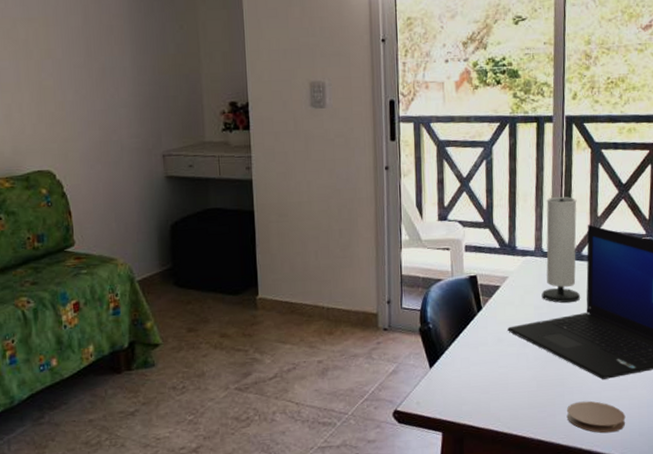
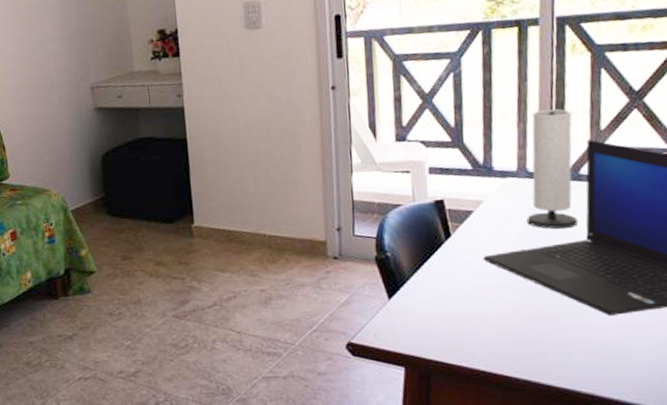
coaster: present [566,400,626,433] -> none [561,339,641,376]

